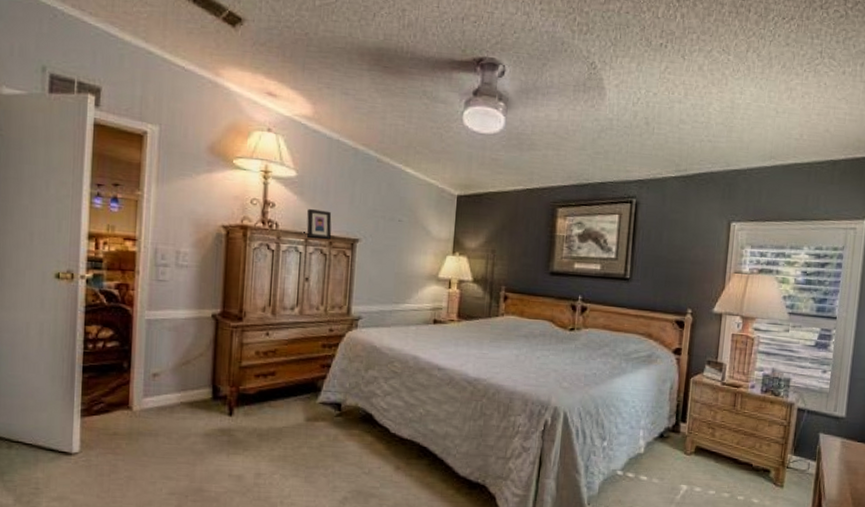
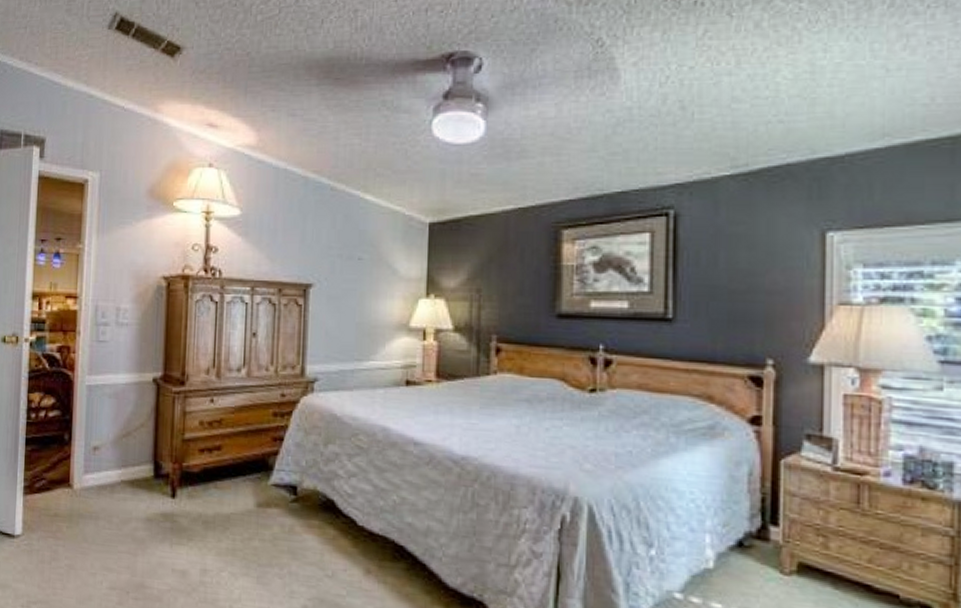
picture frame: present [306,208,332,240] -> none [253,250,281,287]

